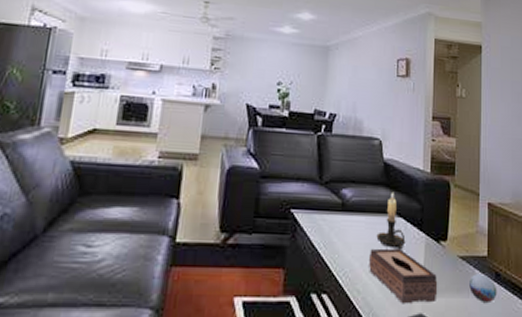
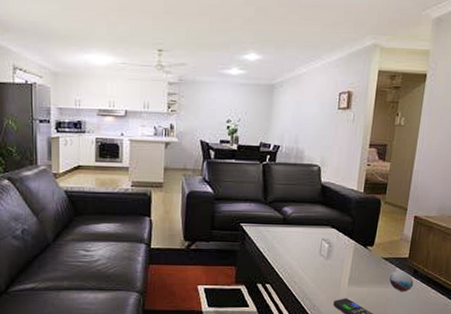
tissue box: present [369,248,438,304] -> none [305,252,363,292]
candle holder: present [376,191,406,250] -> none [312,208,337,253]

